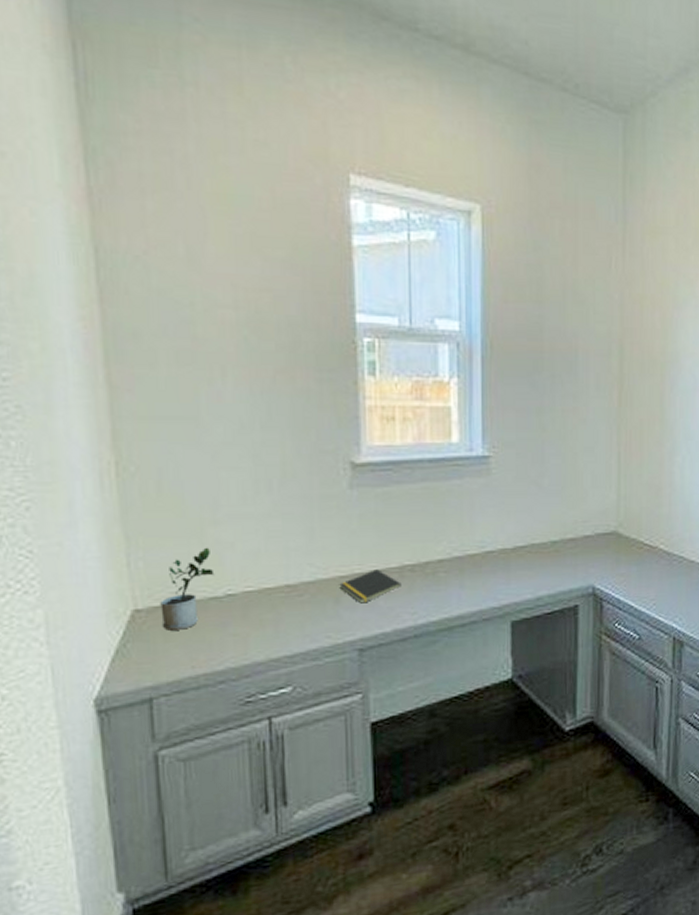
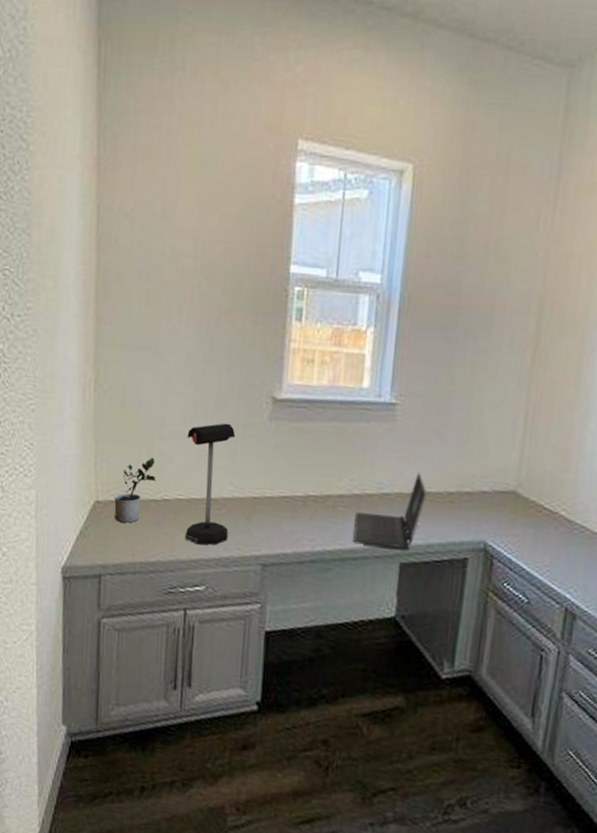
desk lamp: none [249,497,313,641] -> present [185,423,236,545]
notepad: present [339,569,402,604] -> none [252,495,304,524]
laptop: none [459,524,532,608] -> present [353,471,428,549]

